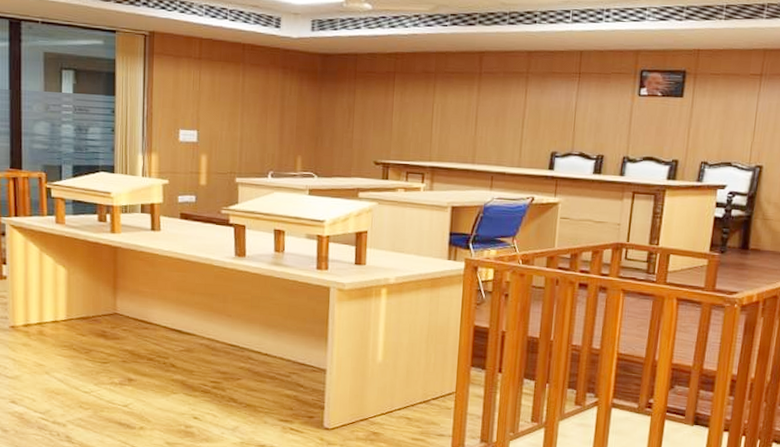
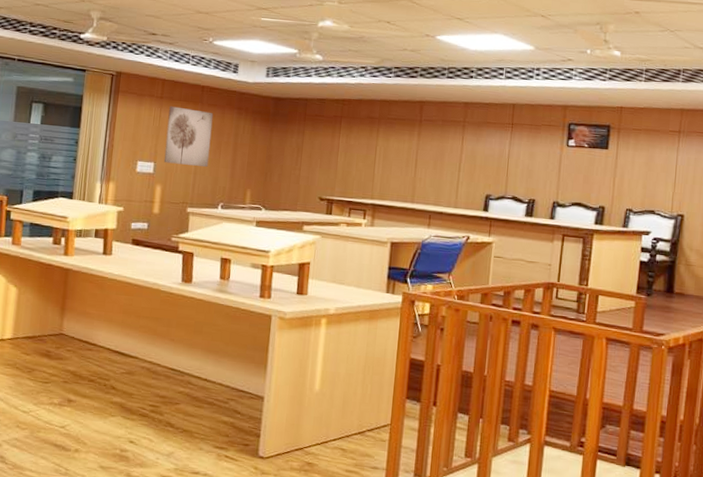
wall art: none [207,67,257,133] -> present [163,106,214,167]

